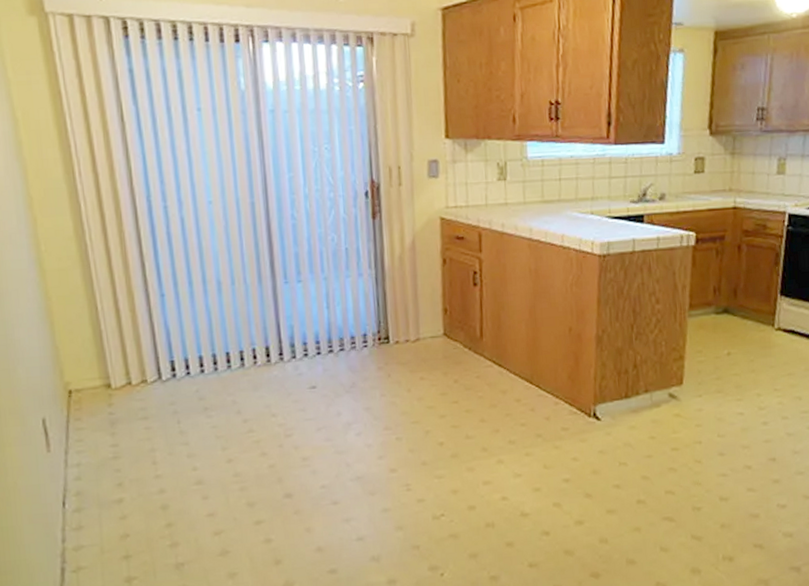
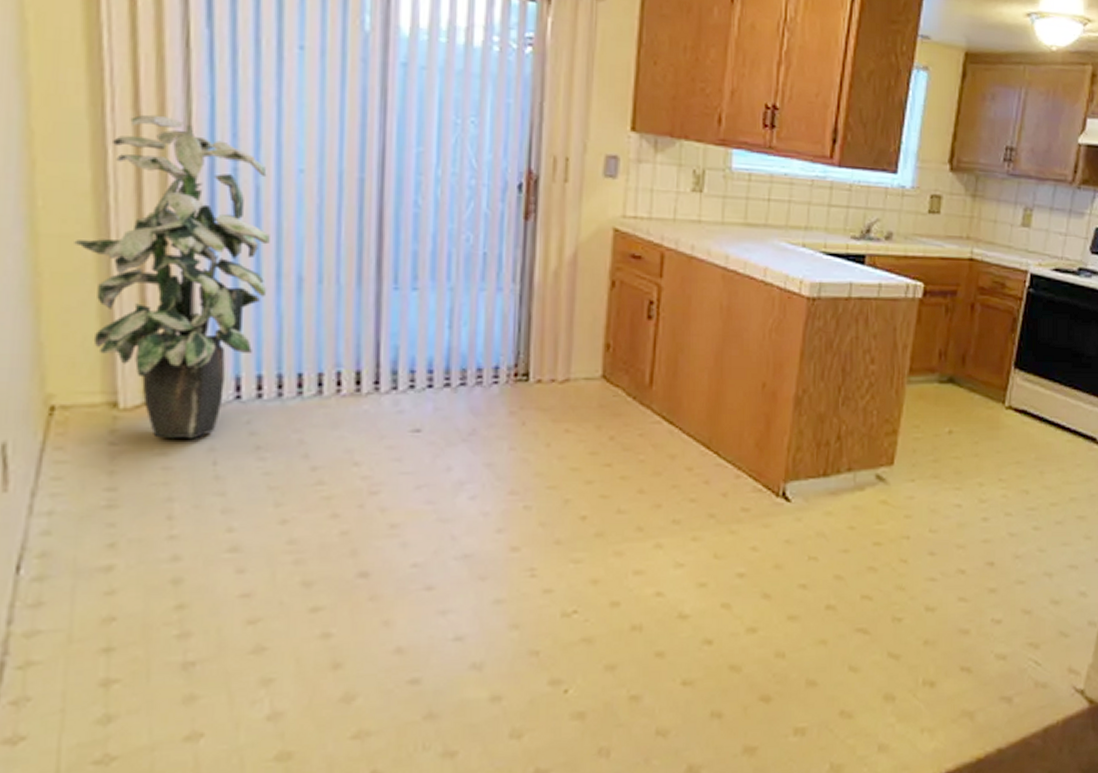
indoor plant: none [68,174,198,407] -> present [74,114,270,438]

